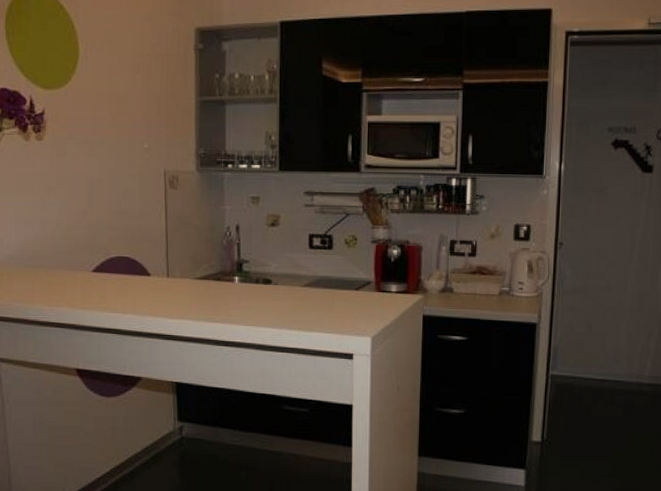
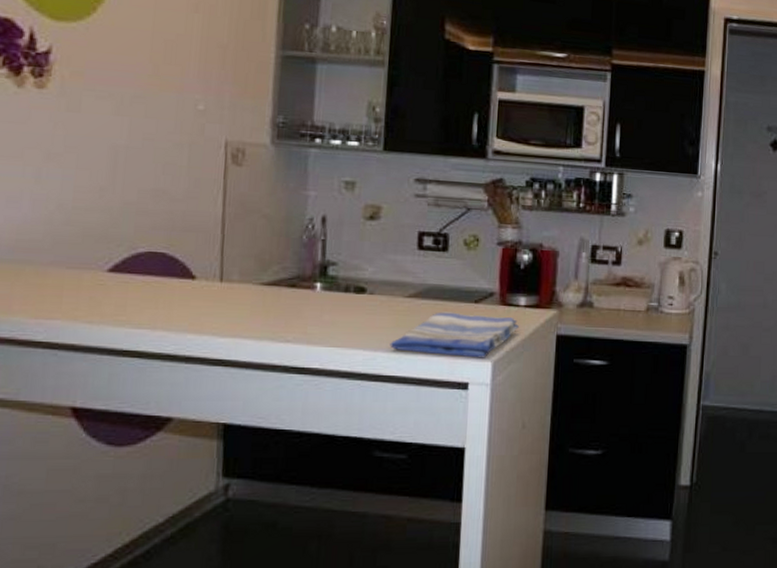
dish towel: none [291,298,393,335] -> present [390,312,520,358]

